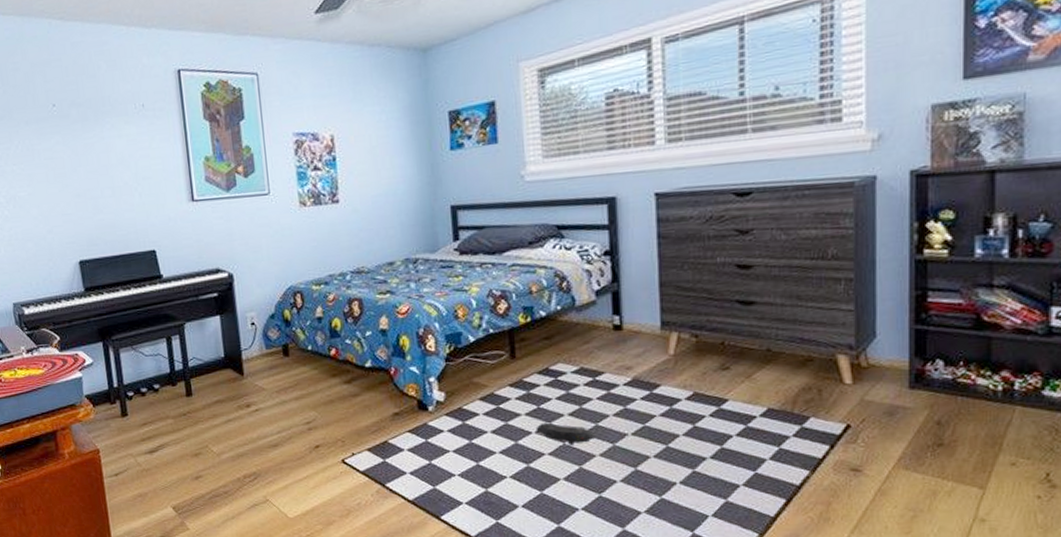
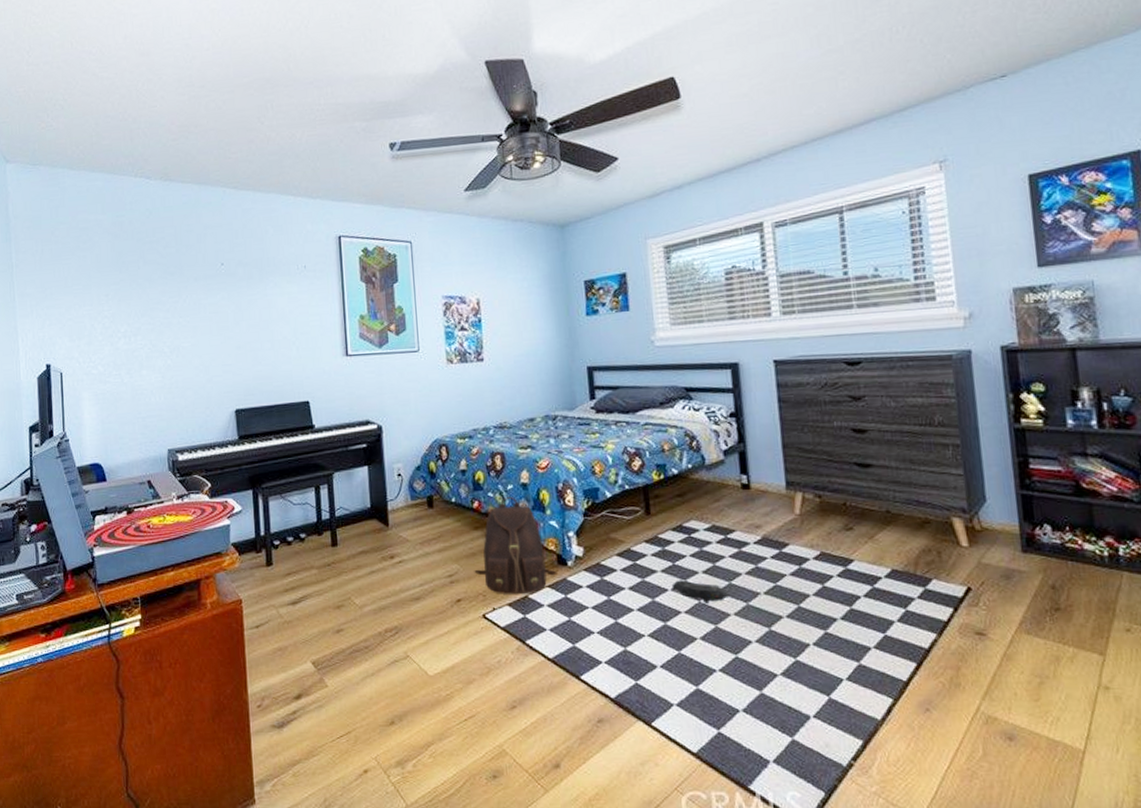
backpack: none [332,342,418,440] -> present [474,496,557,594]

